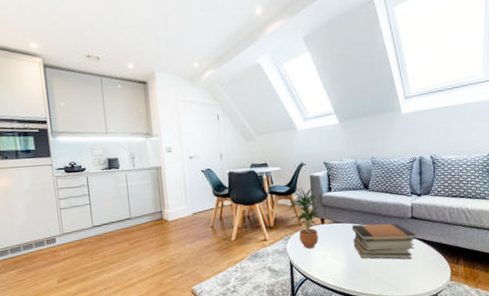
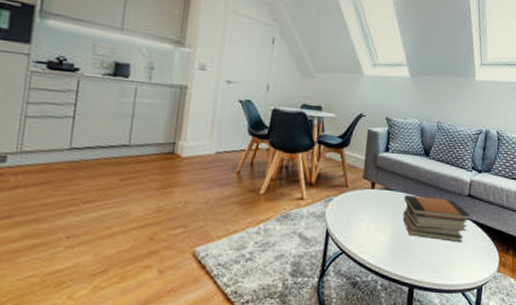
potted plant: present [289,188,320,249] -> none [337,142,373,216]

